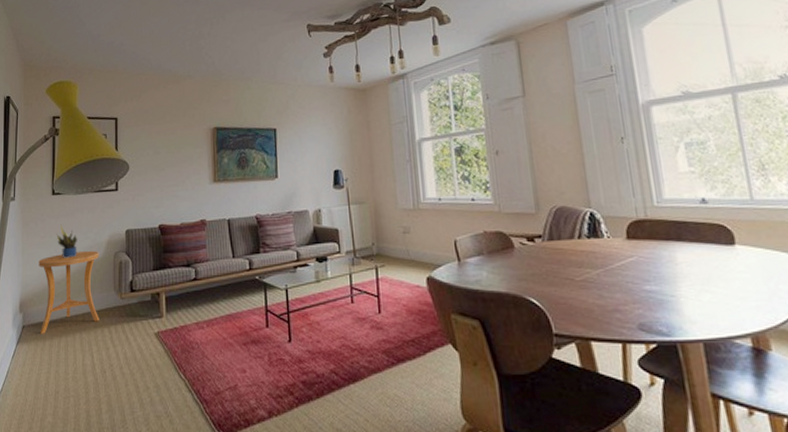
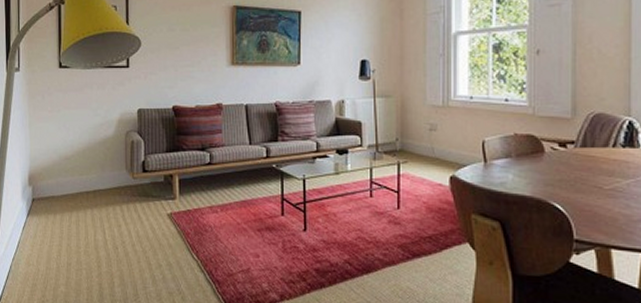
side table: present [38,250,100,334] -> none [47,127,111,208]
potted plant: present [56,225,77,258] -> none [64,100,87,134]

